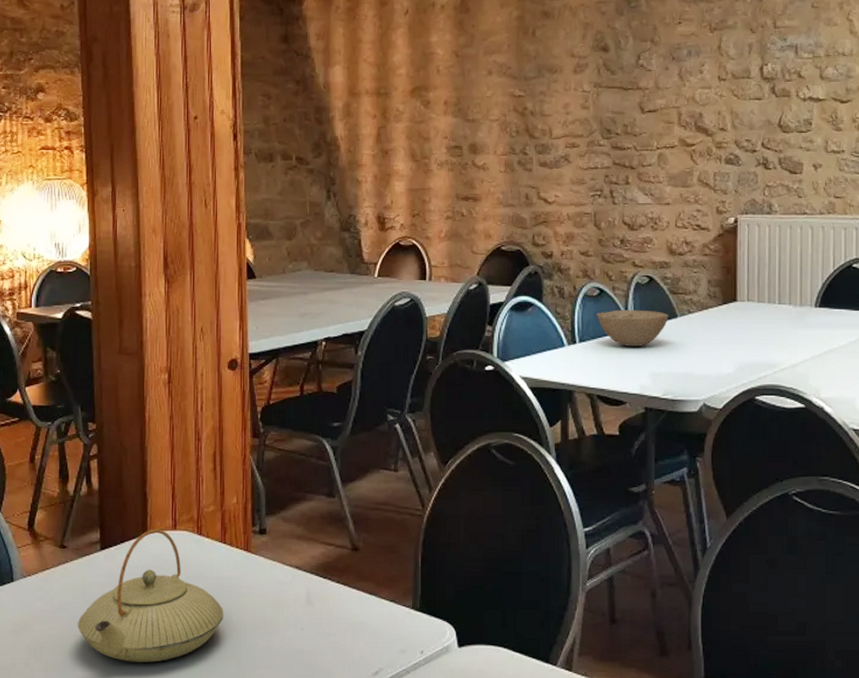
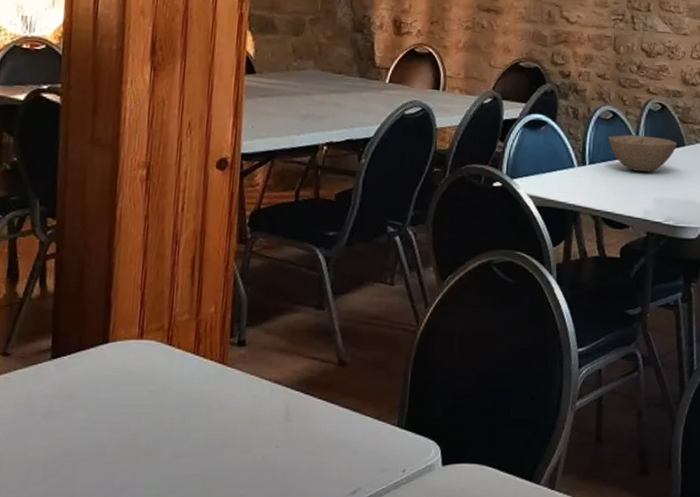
teapot: present [77,529,224,662] -> none [16,337,191,482]

